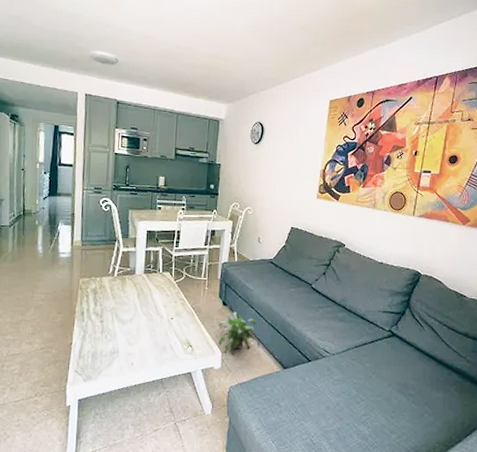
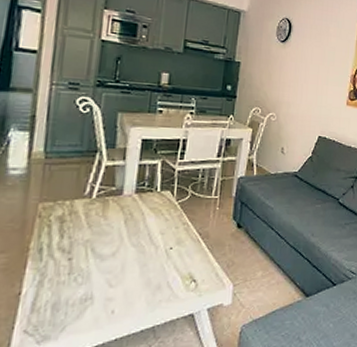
potted plant: present [218,311,260,354] -> none [230,234,280,286]

